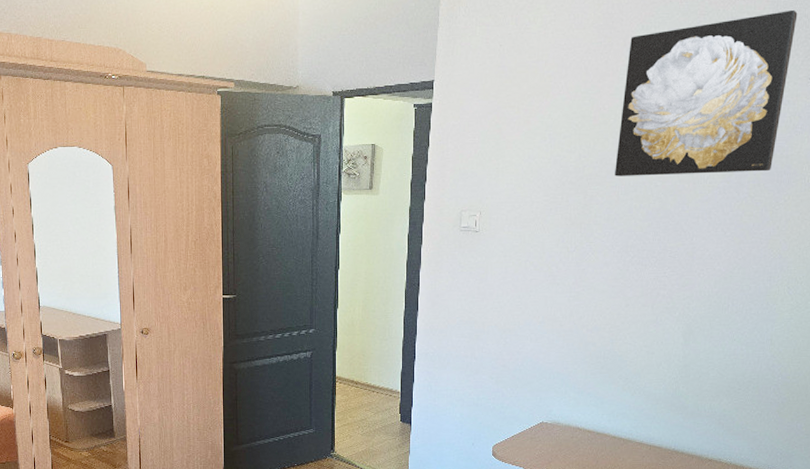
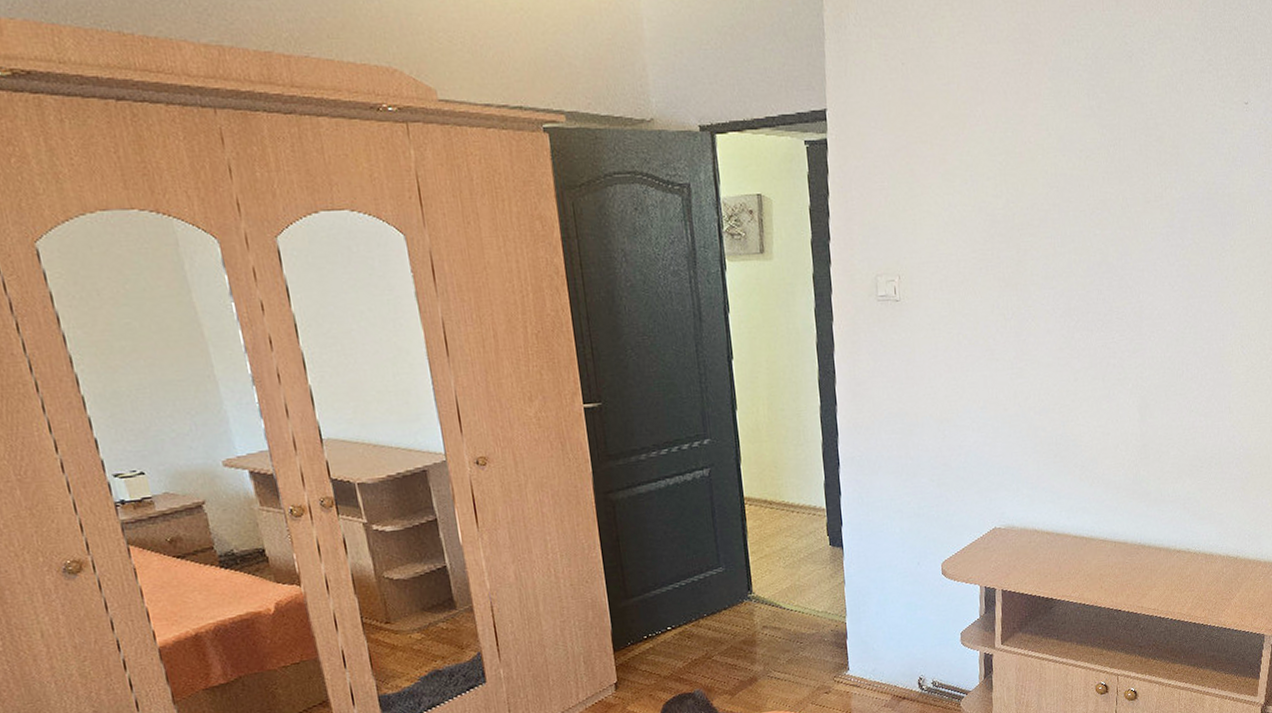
wall art: present [615,9,798,176] -> none [1048,21,1227,225]

